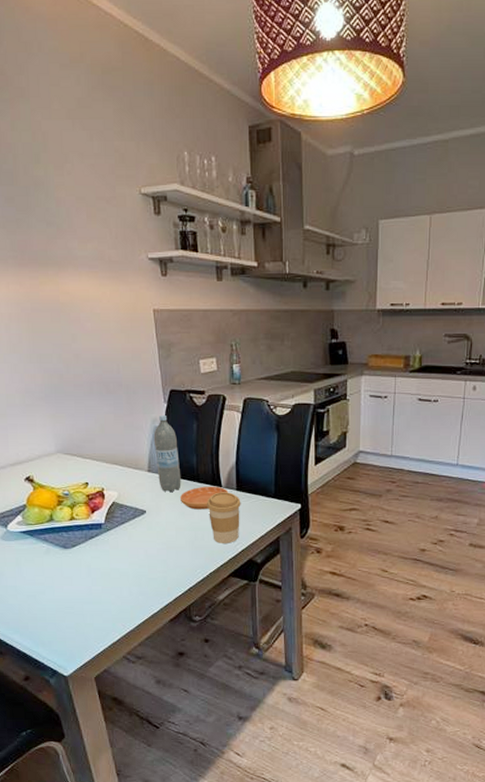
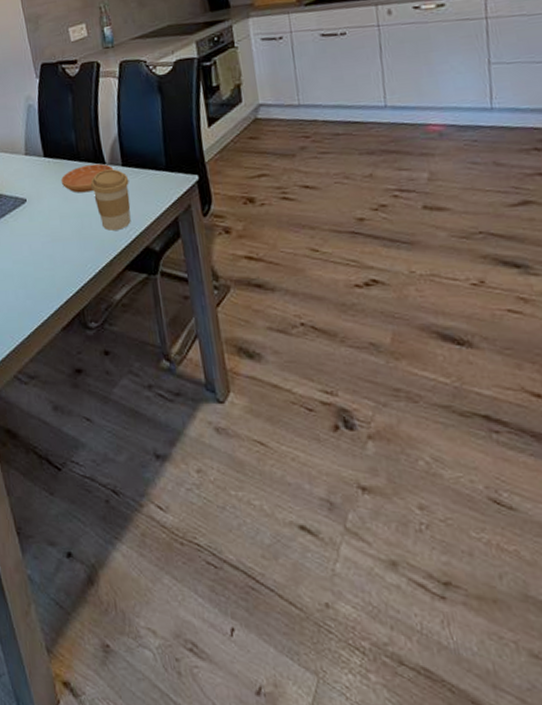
water bottle: present [153,414,181,492] -> none [28,90,62,175]

